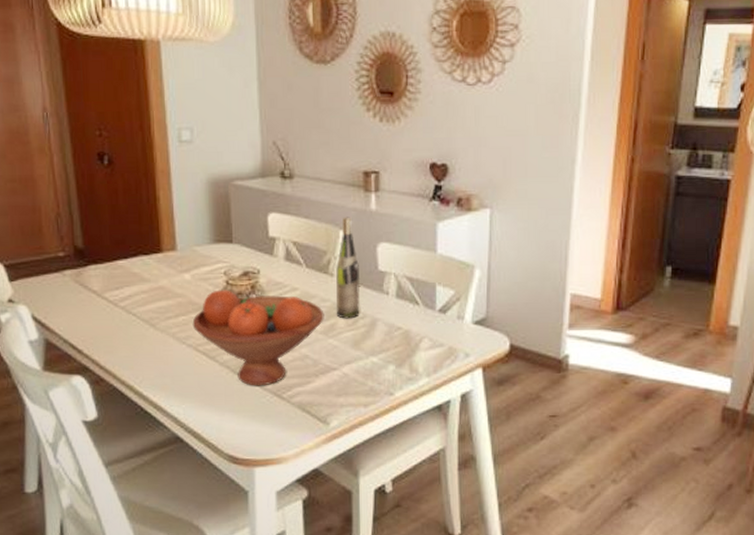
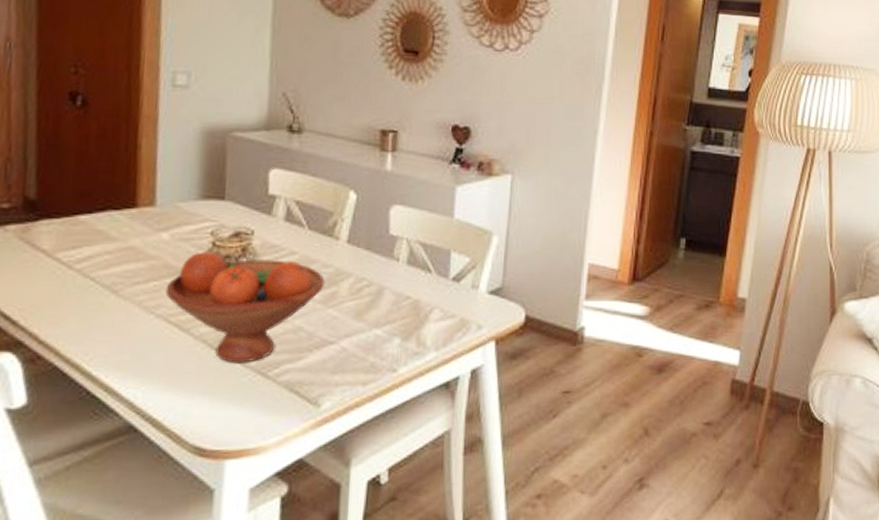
wine bottle: present [336,217,361,319] -> none [338,176,369,287]

